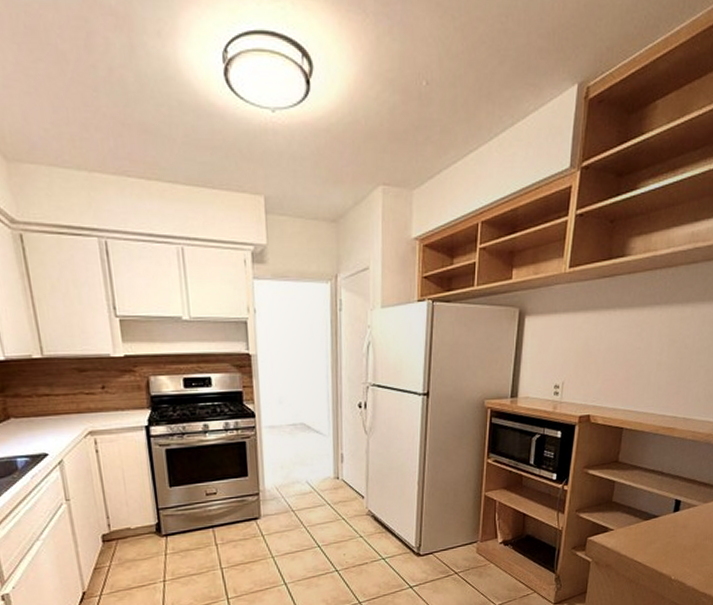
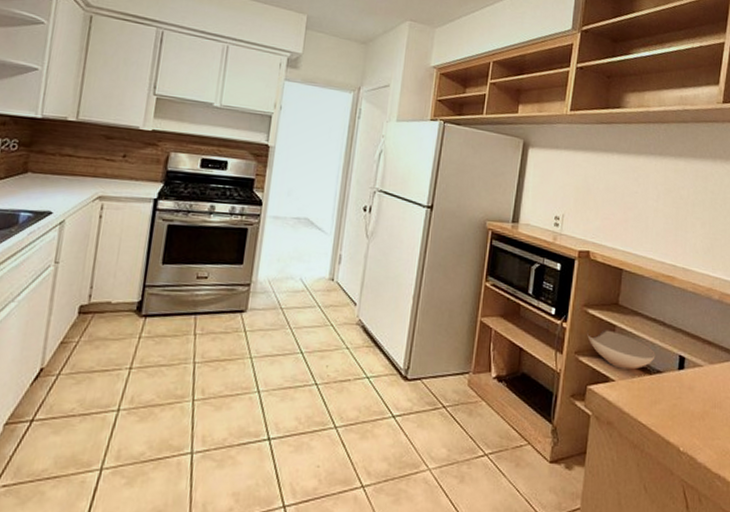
bowl: none [586,486,653,519] -> present [586,330,656,370]

